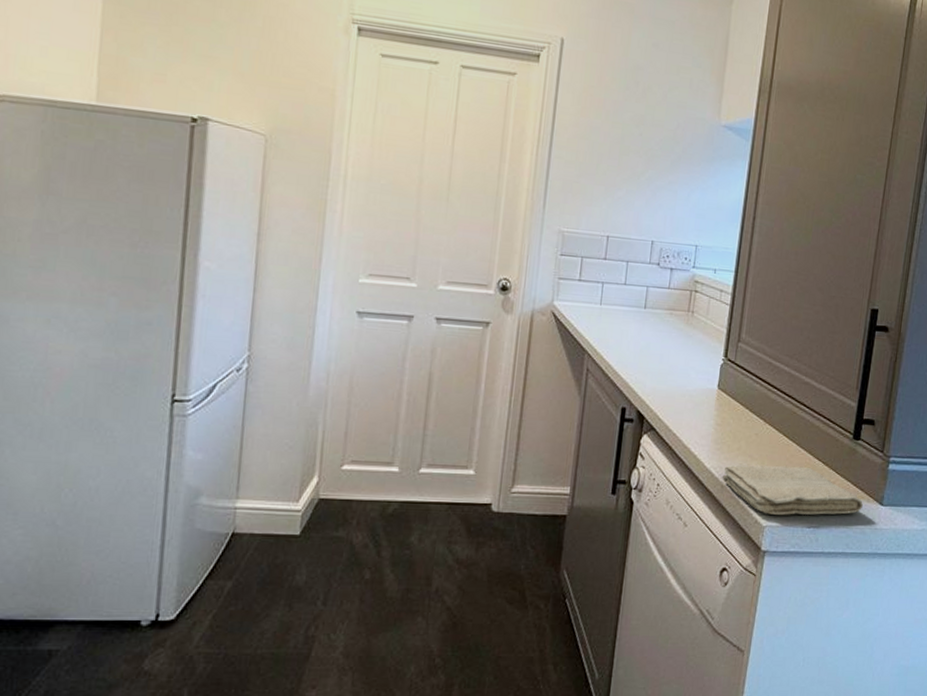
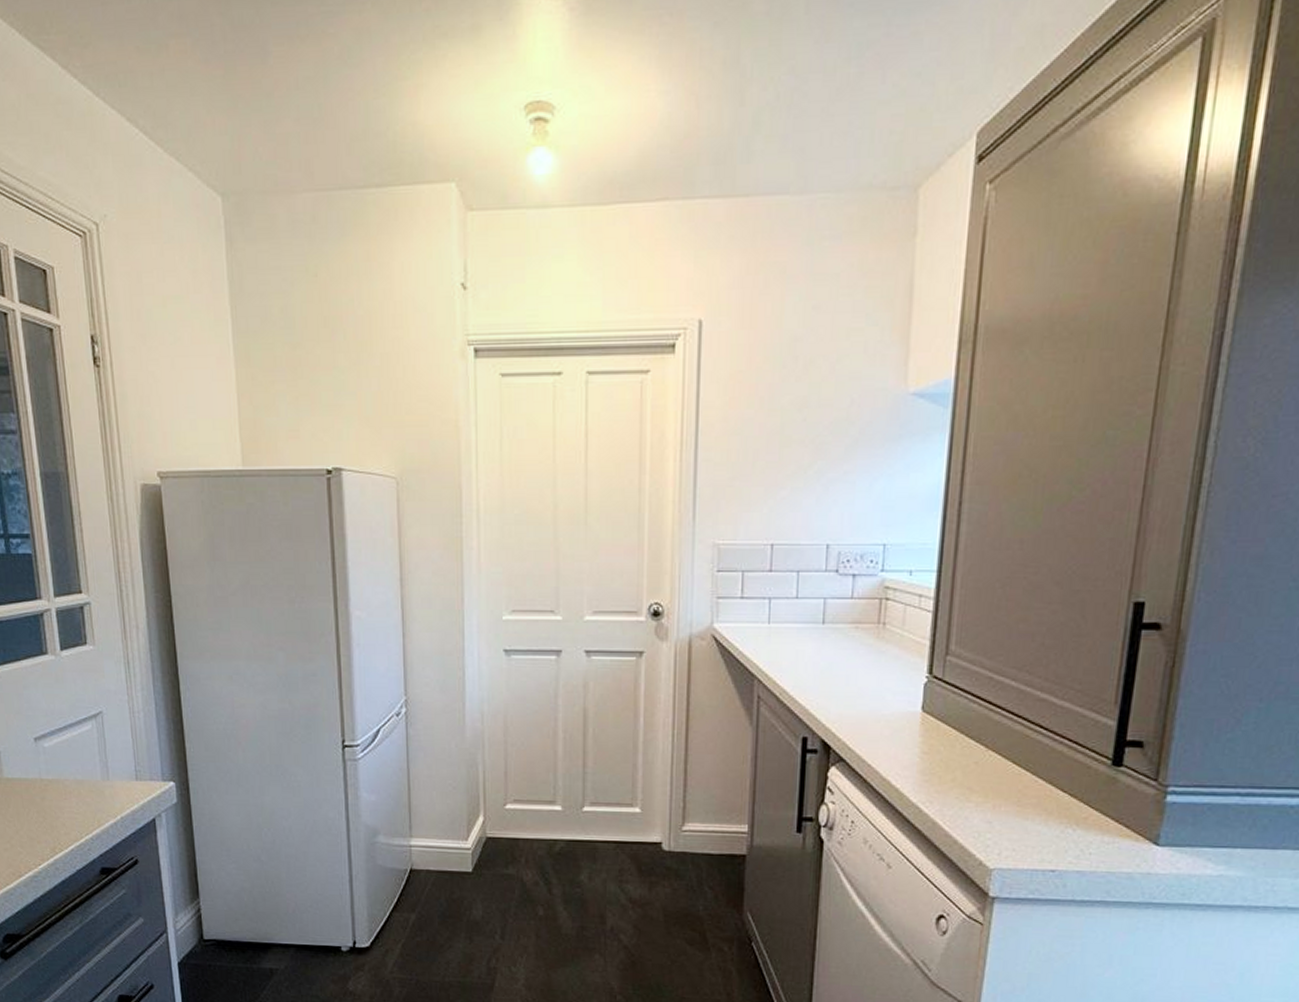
washcloth: present [722,465,863,515] -> none [934,799,1129,857]

